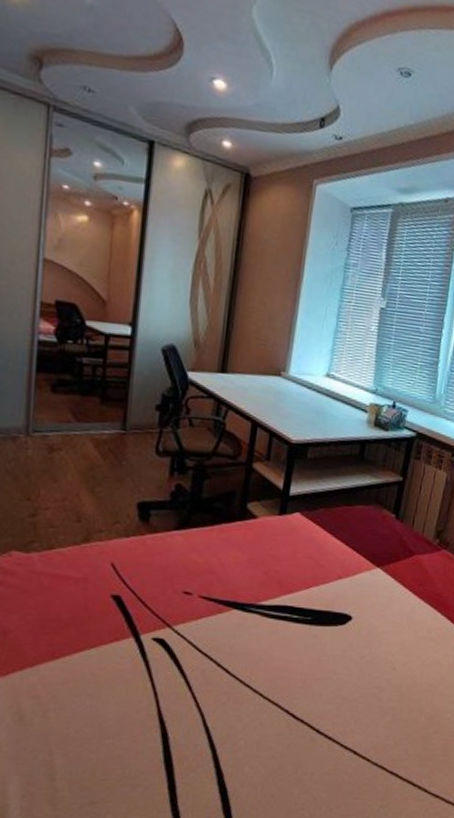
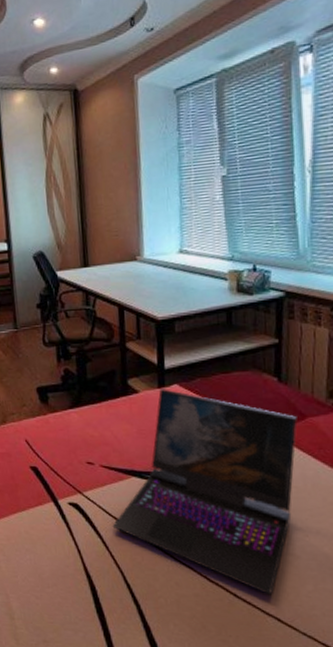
laptop: none [200,516,406,729] -> present [112,389,297,596]

